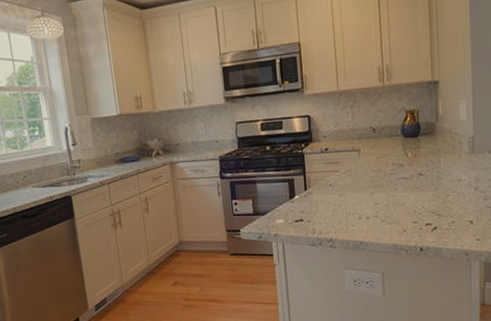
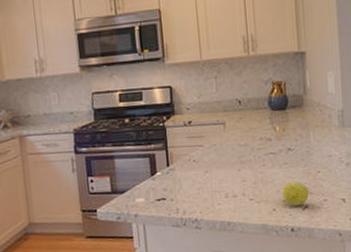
fruit: none [413,204,438,228] -> present [282,181,309,206]

